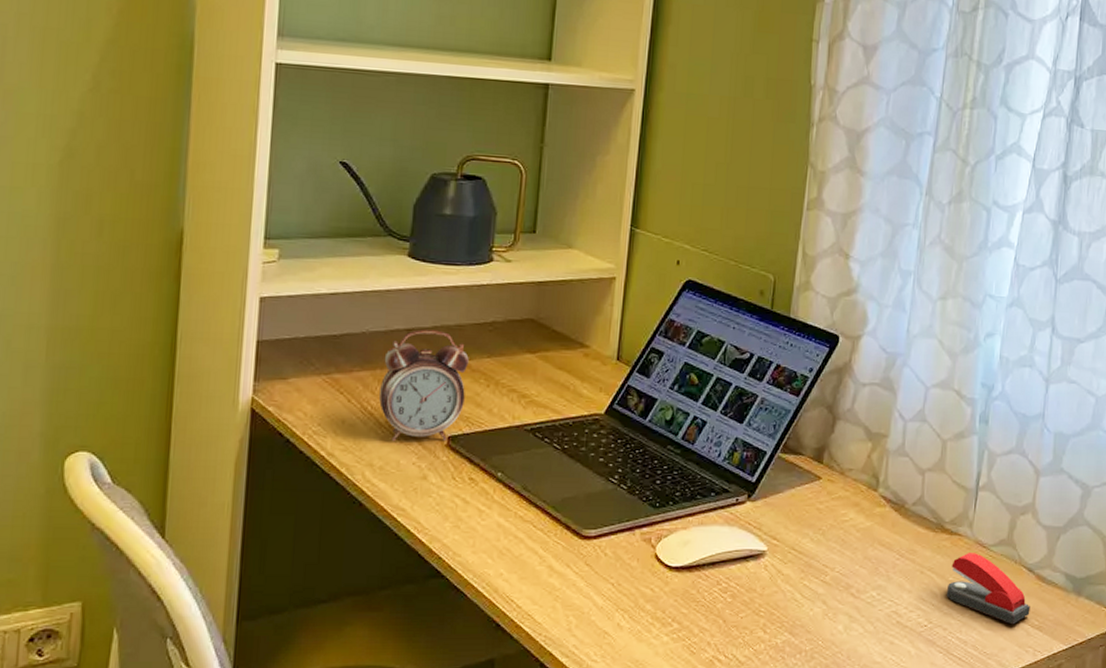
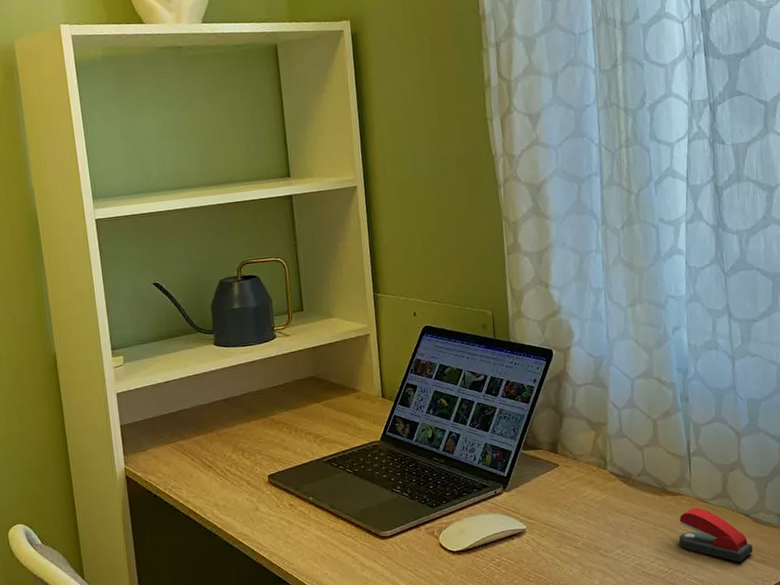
alarm clock: present [379,330,469,442] -> none [211,396,276,486]

